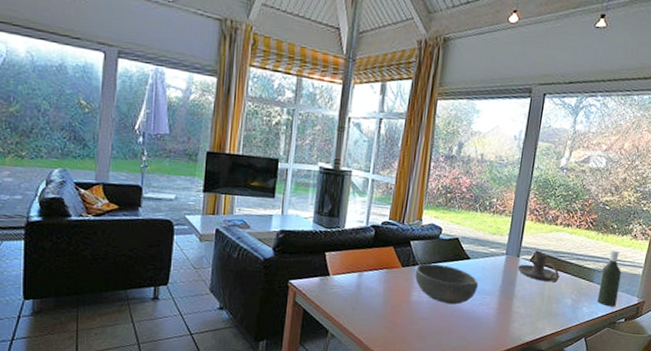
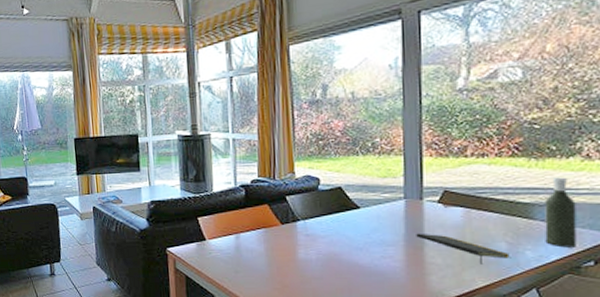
bowl: present [415,263,479,305] -> none [297,217,376,260]
notepad: none [509,285,572,316] -> present [416,233,510,264]
candle holder: present [518,251,560,283] -> none [423,190,484,226]

